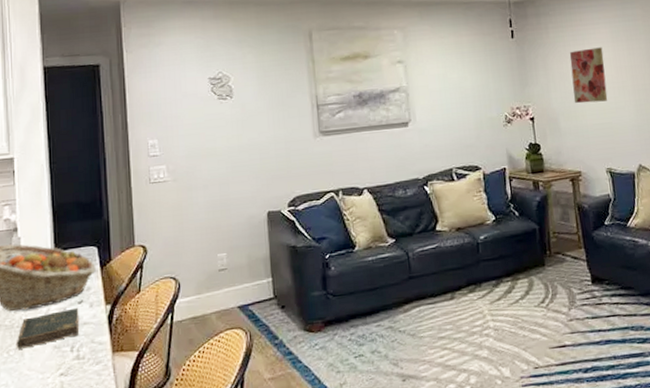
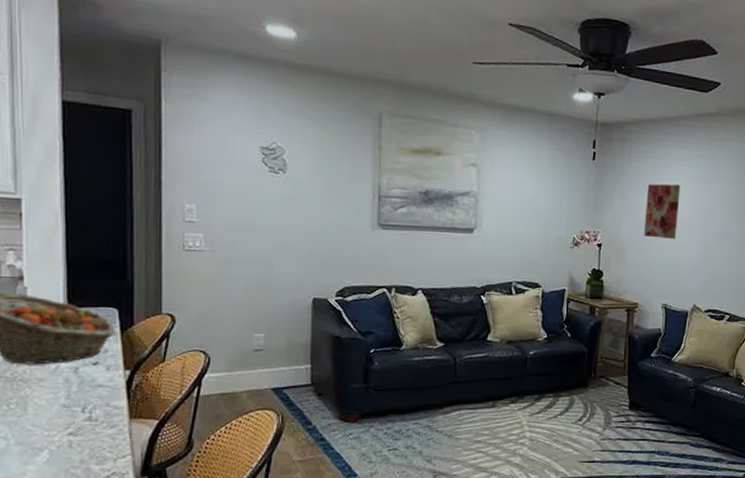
bible: present [16,307,80,349] -> none [18,368,94,403]

